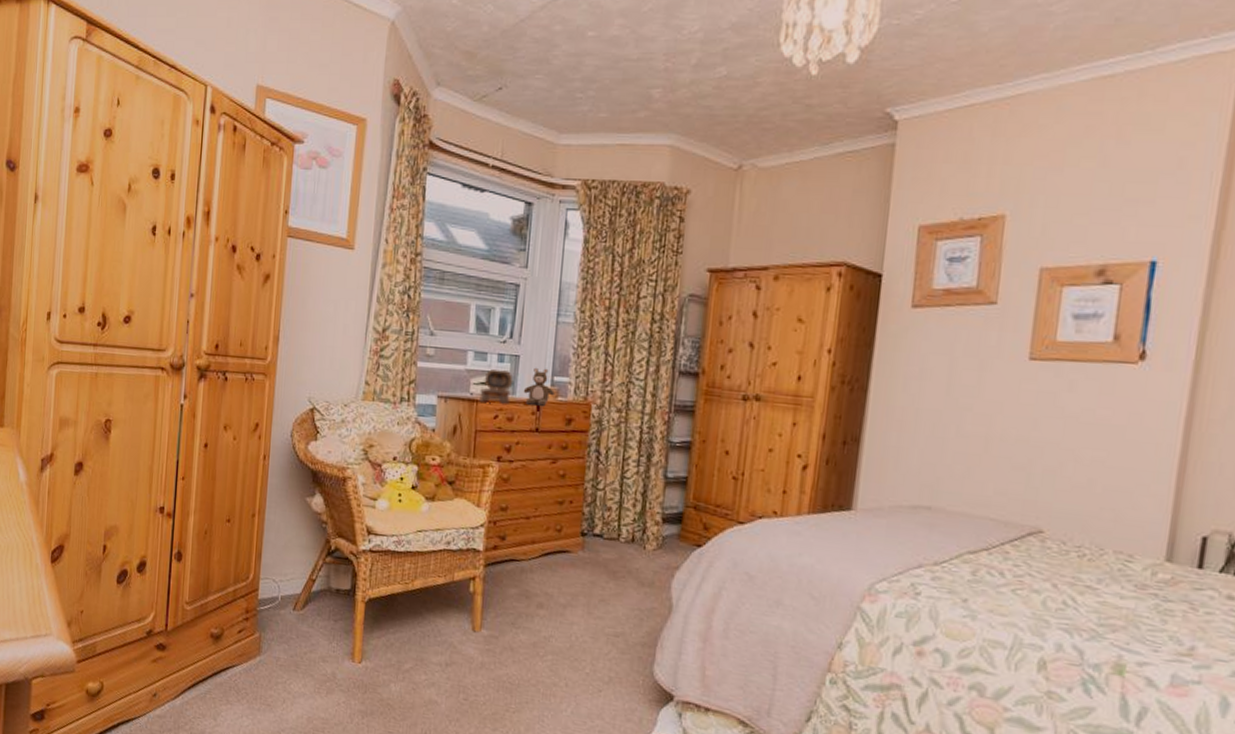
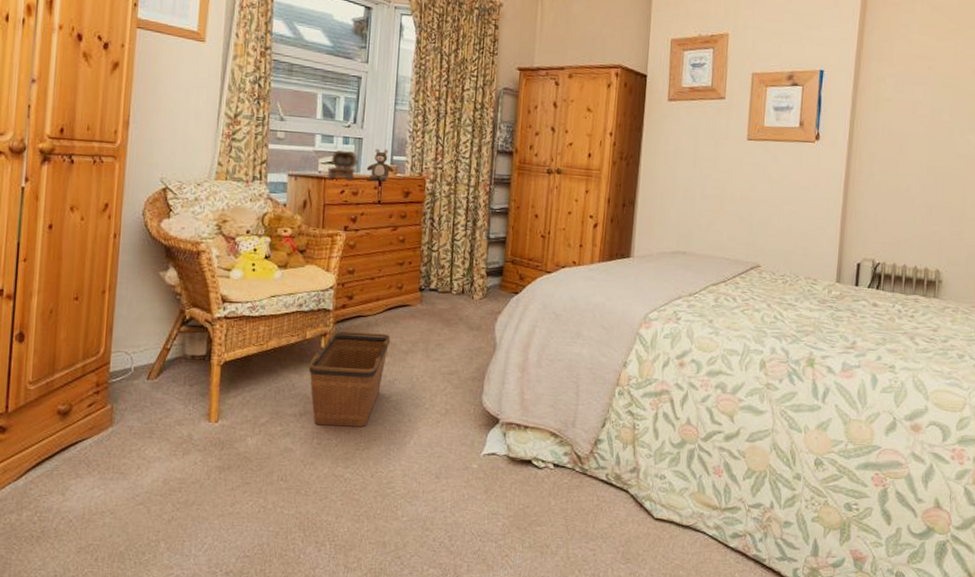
bicycle basket: none [456,575,547,687] -> present [309,331,391,427]

